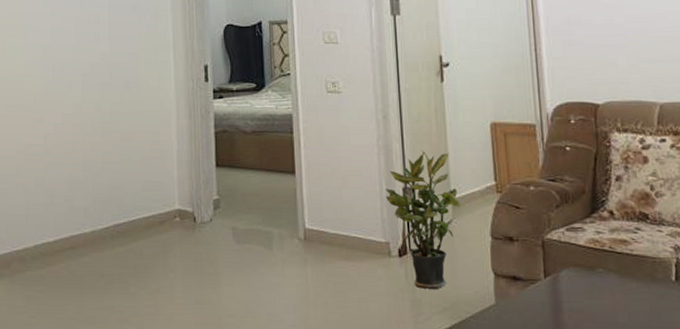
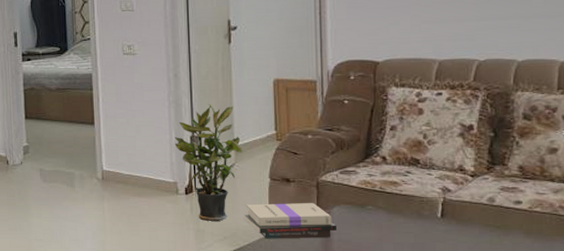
books: none [464,266,566,310] -> present [243,203,336,239]

